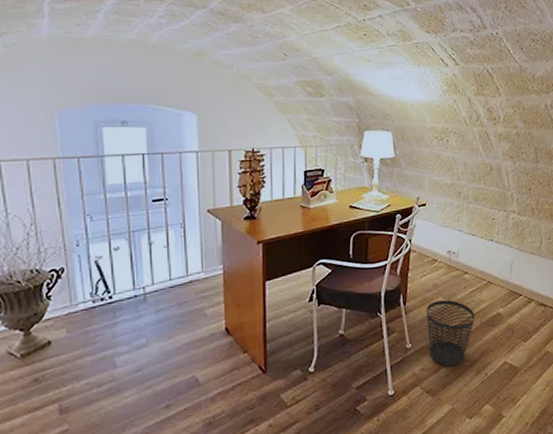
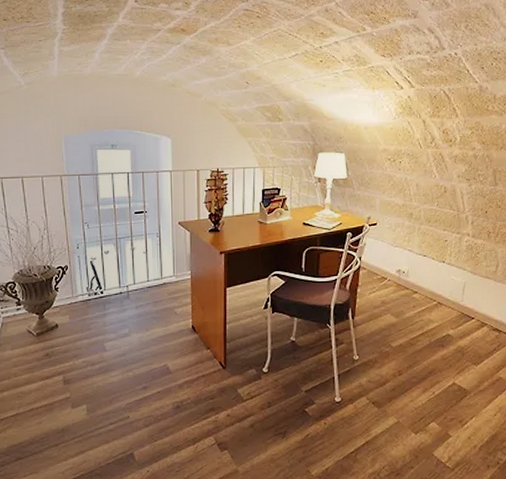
wastebasket: present [426,299,475,367] -> none [374,317,424,382]

